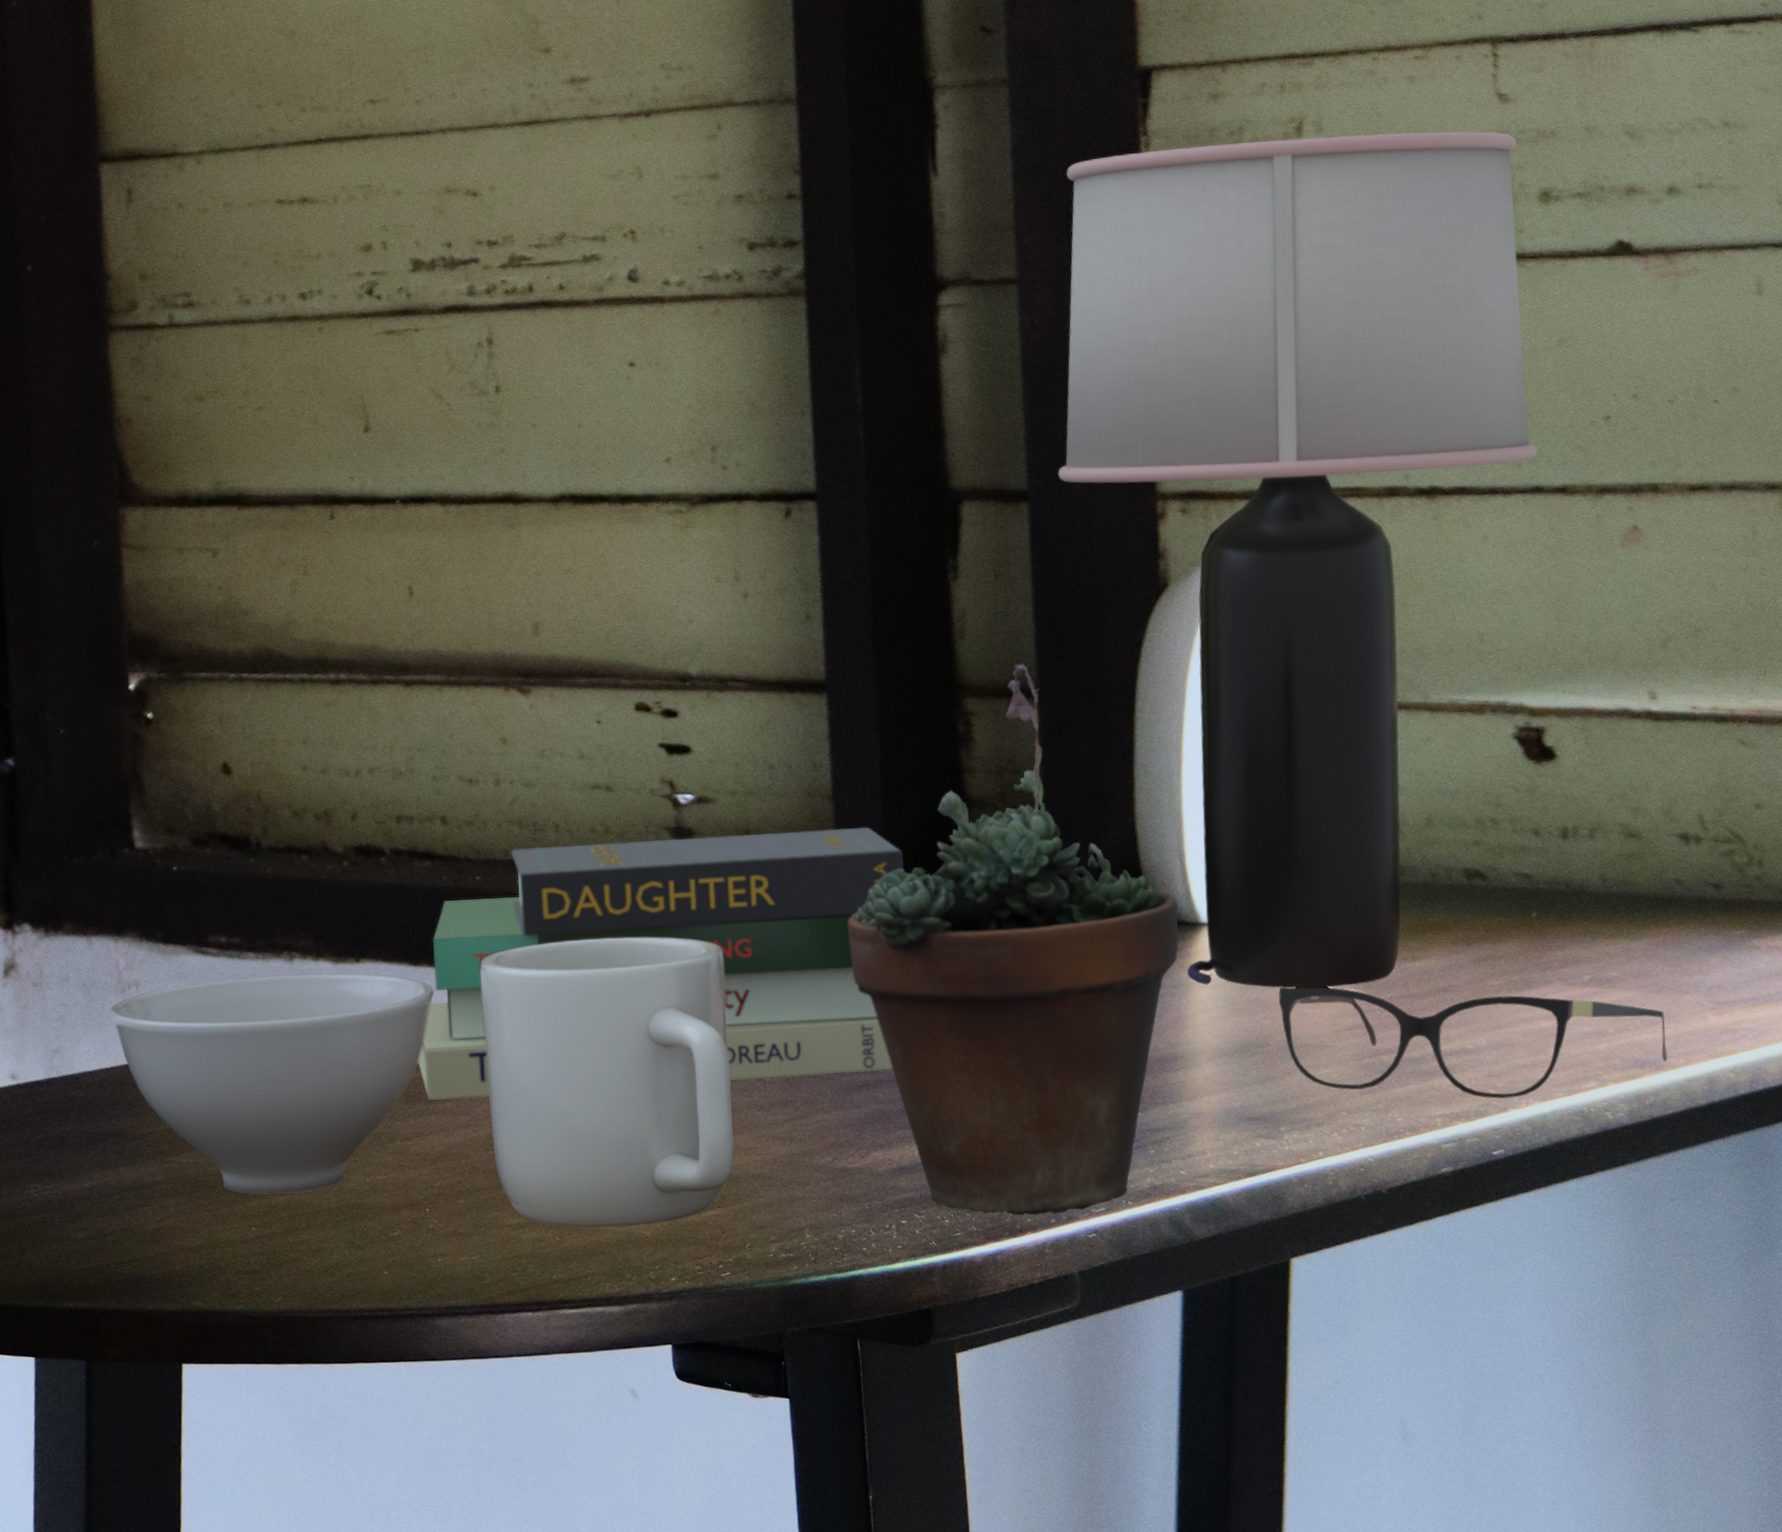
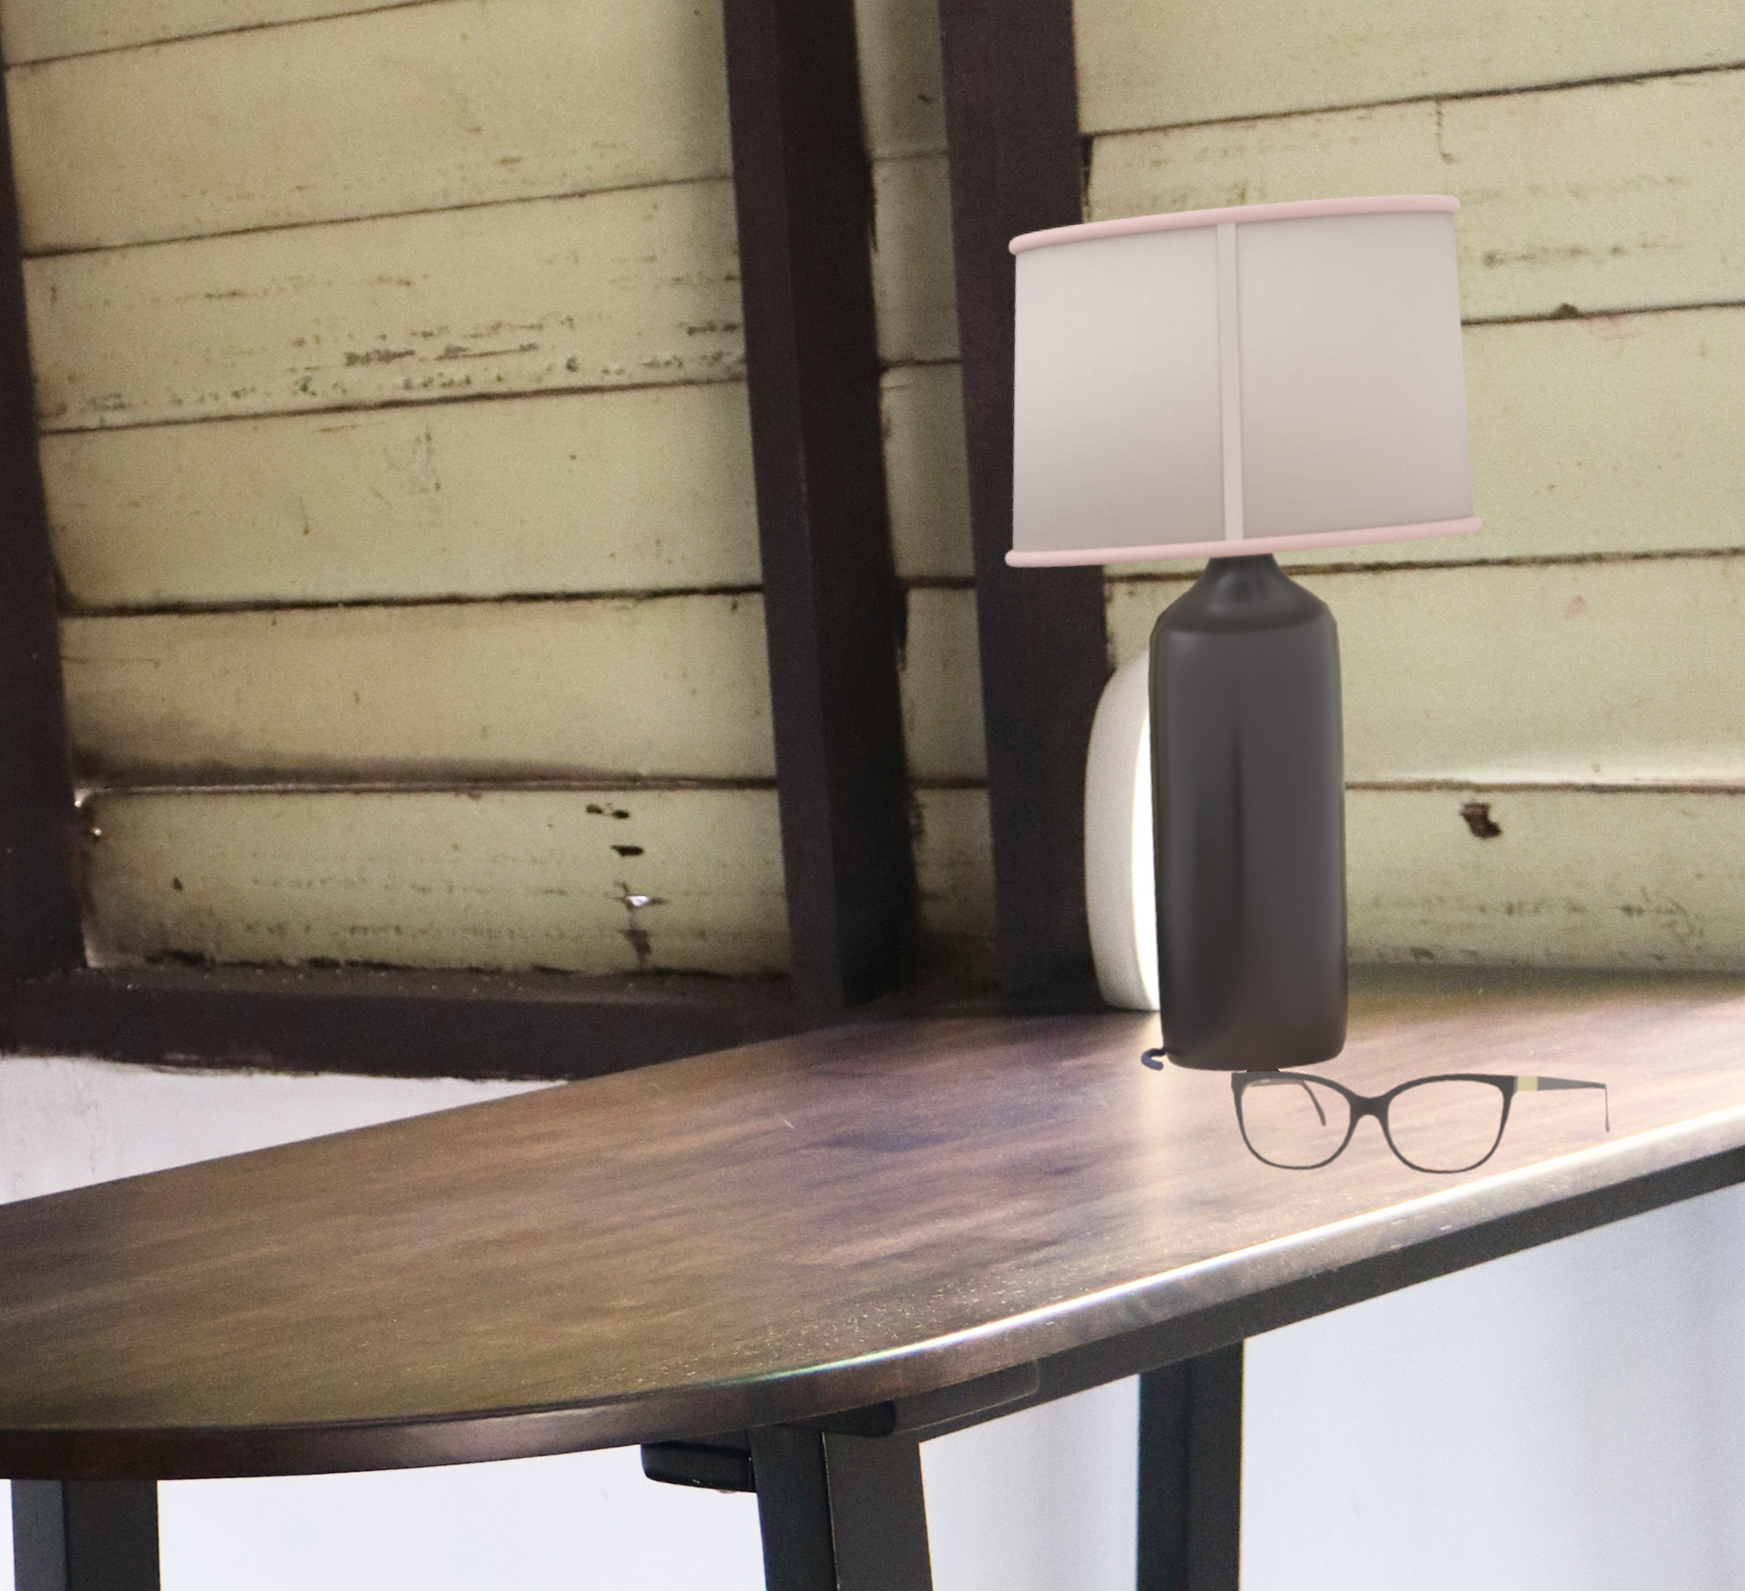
bowl: present [109,973,435,1195] -> none [69,1086,395,1311]
books: present [418,827,904,1101] -> none [380,924,858,1212]
mug: present [480,936,734,1228] -> none [439,1040,697,1333]
succulent plant: present [847,663,1179,1216] -> none [803,753,1132,1306]

